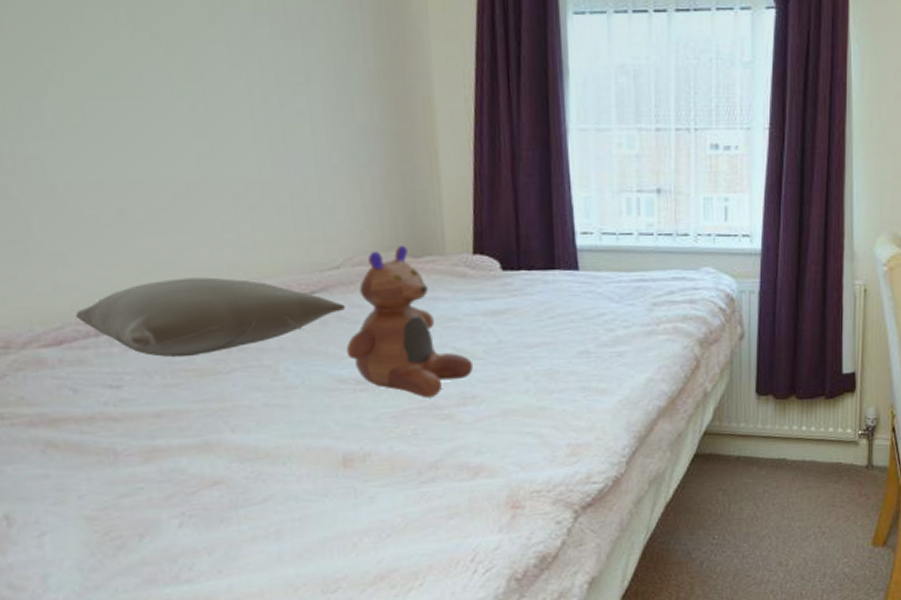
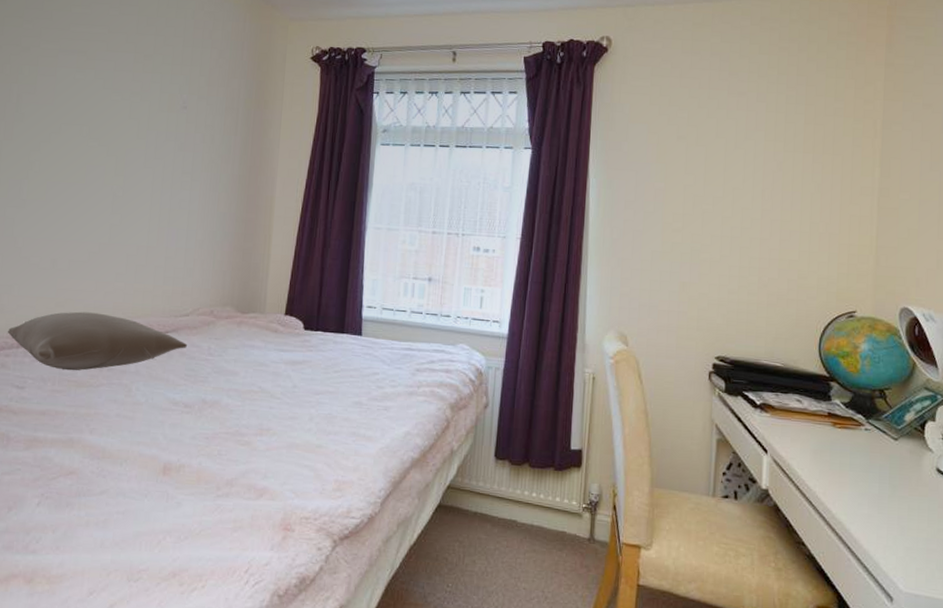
toy: present [346,245,474,398] -> none [181,303,272,426]

